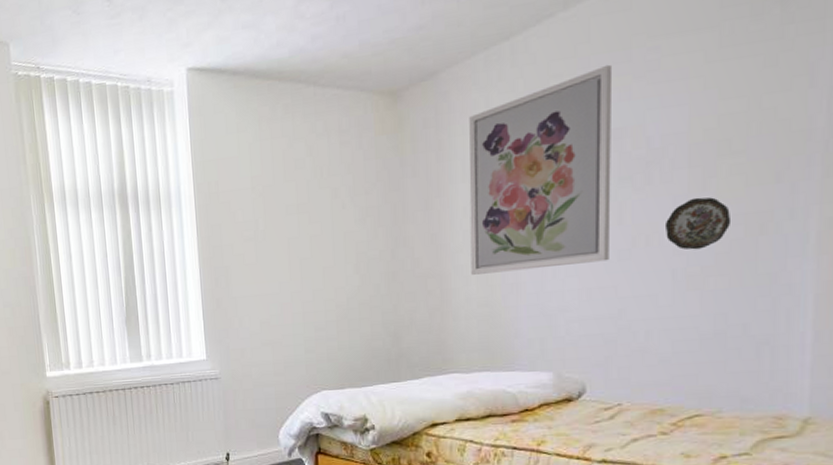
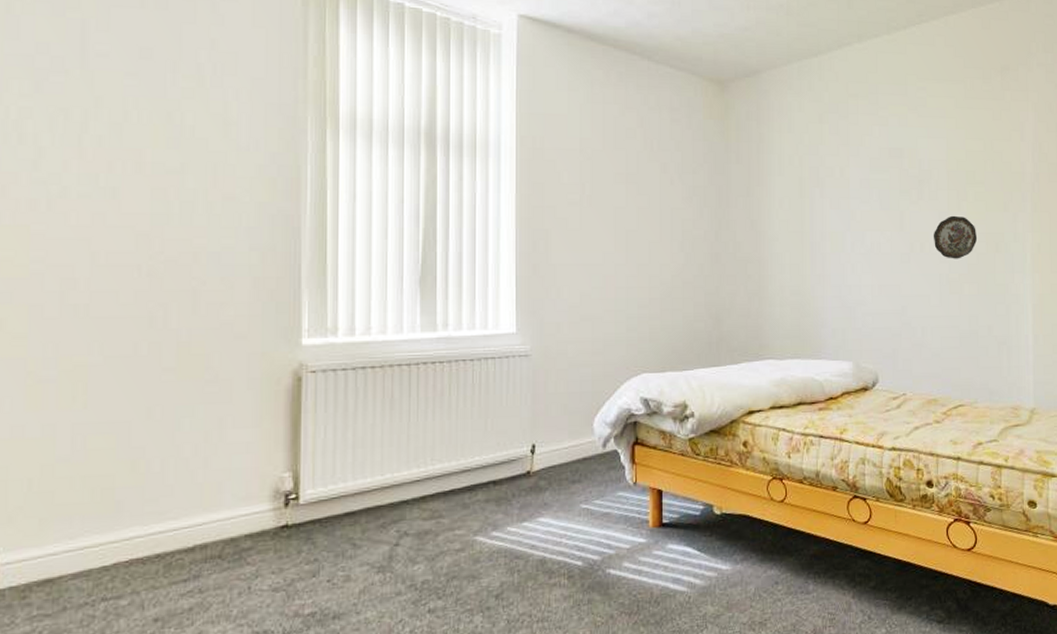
wall art: present [469,64,613,275] -> none [784,94,895,263]

